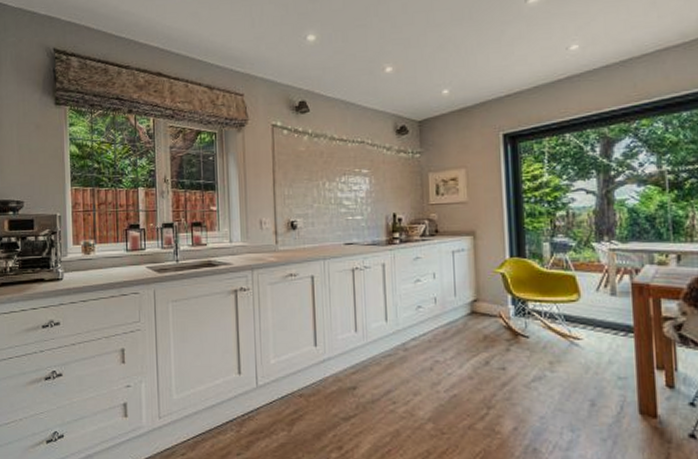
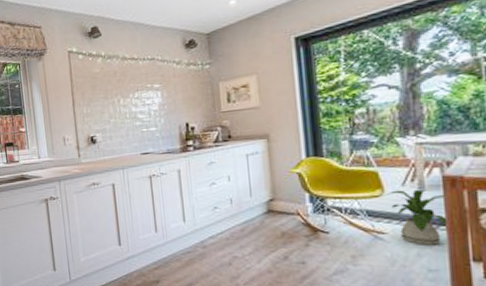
house plant: none [579,295,637,352] -> present [382,189,449,245]

